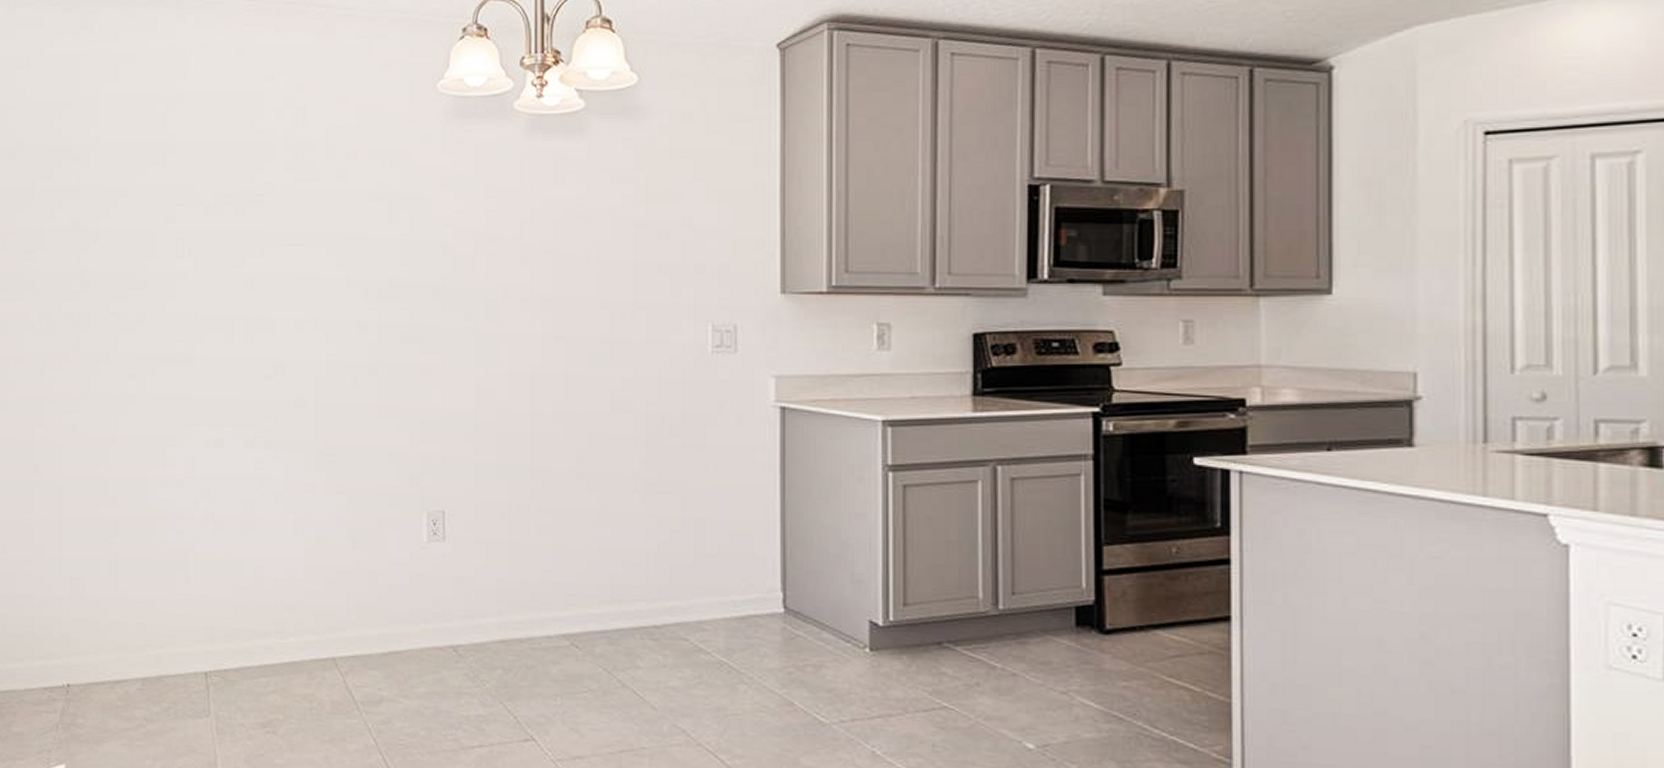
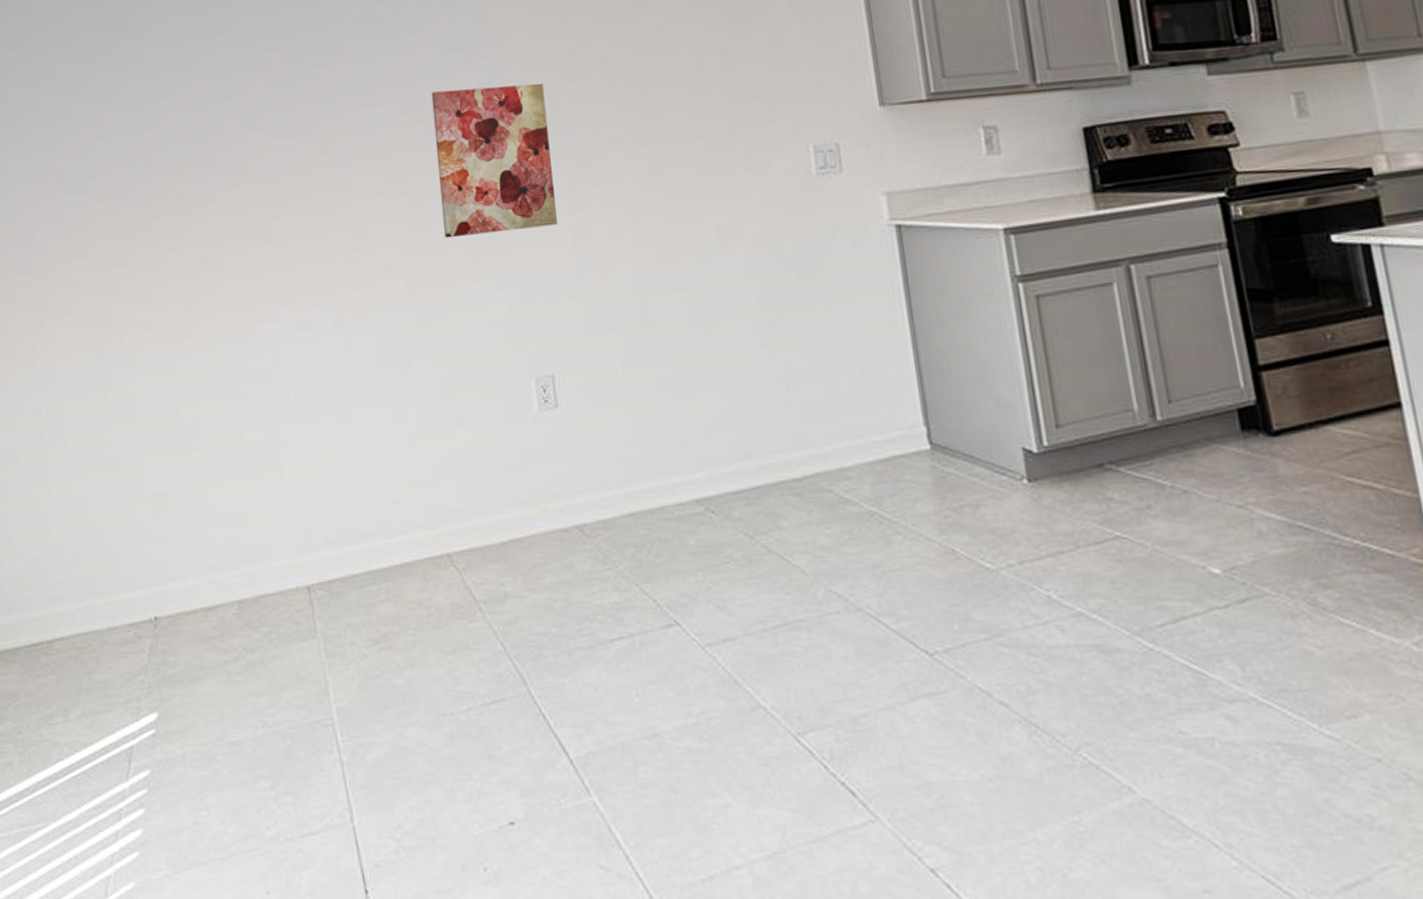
wall art: none [354,238,463,377] -> present [431,83,558,239]

